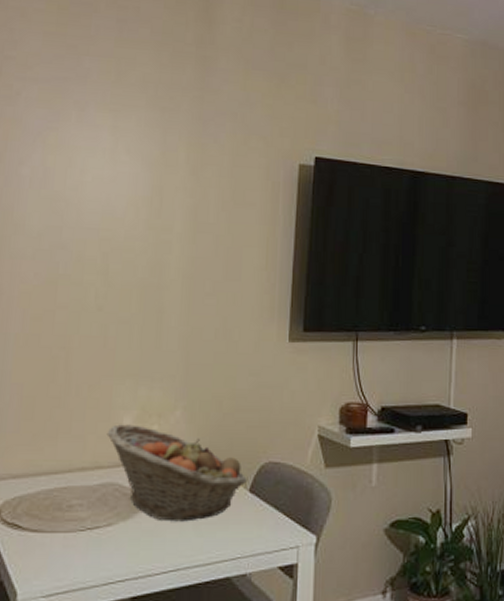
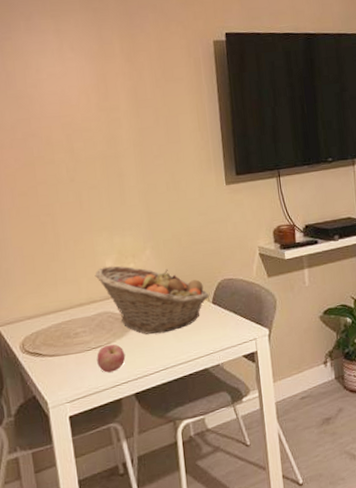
apple: none [90,526,128,564] -> present [97,344,126,373]

